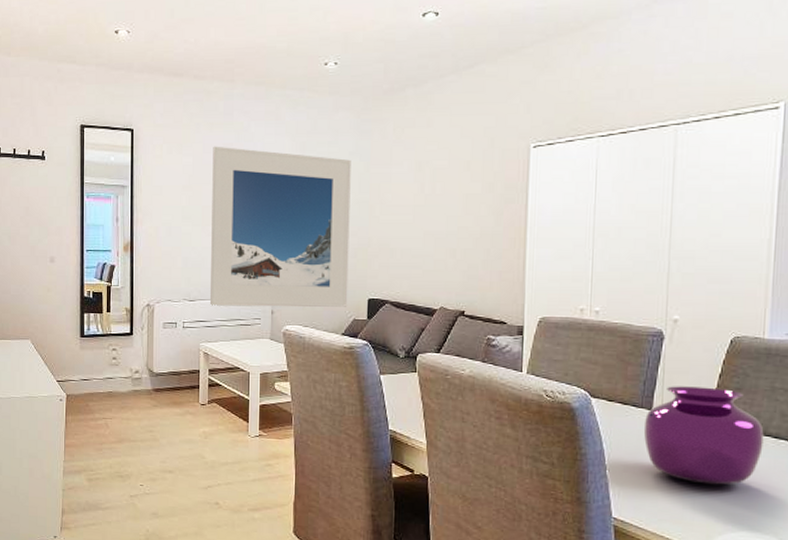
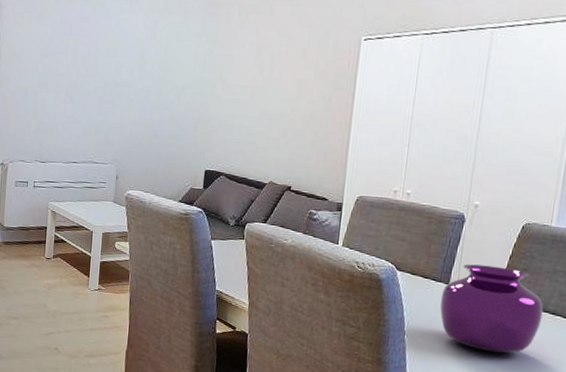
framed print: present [210,146,351,307] -> none [60,18,198,177]

